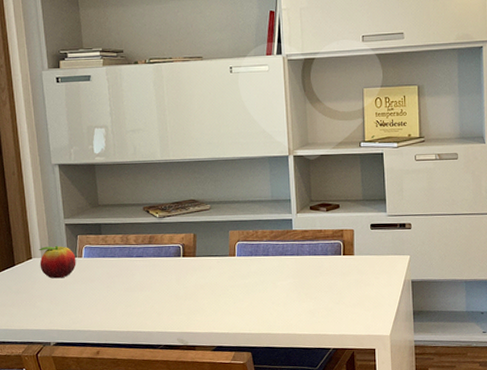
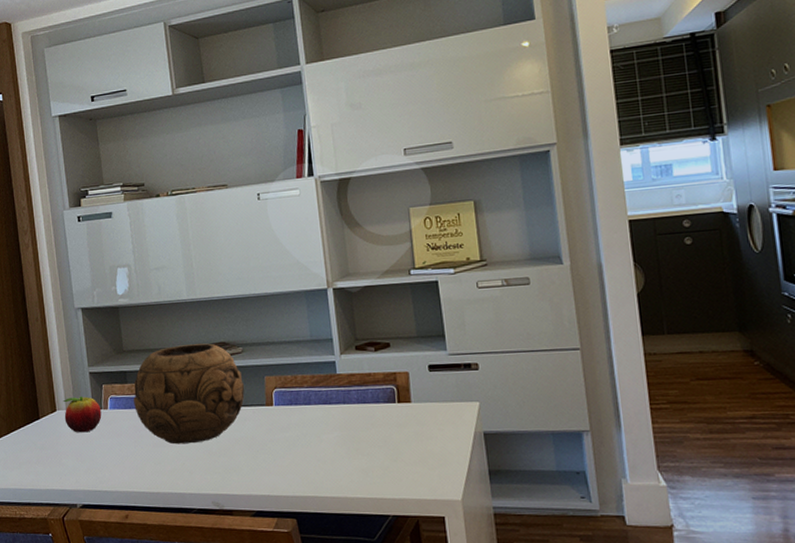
decorative bowl: none [107,200,210,289] -> present [133,343,245,444]

